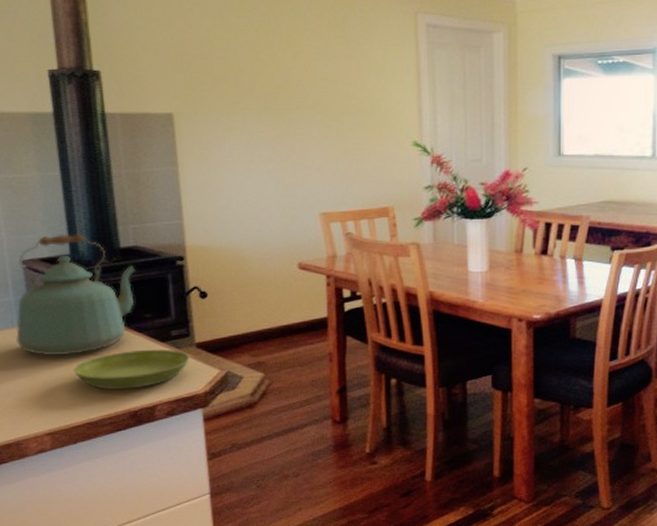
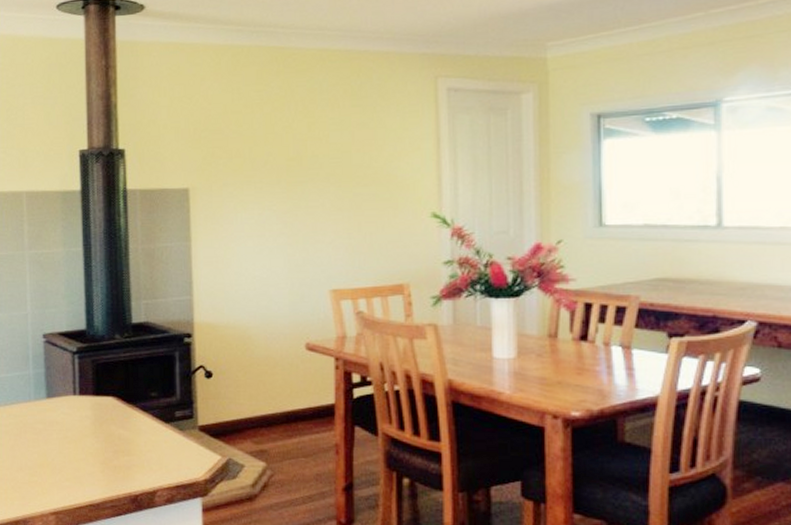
kettle: present [16,233,136,355] -> none [32,308,146,432]
saucer: present [74,349,189,391] -> none [81,430,191,472]

